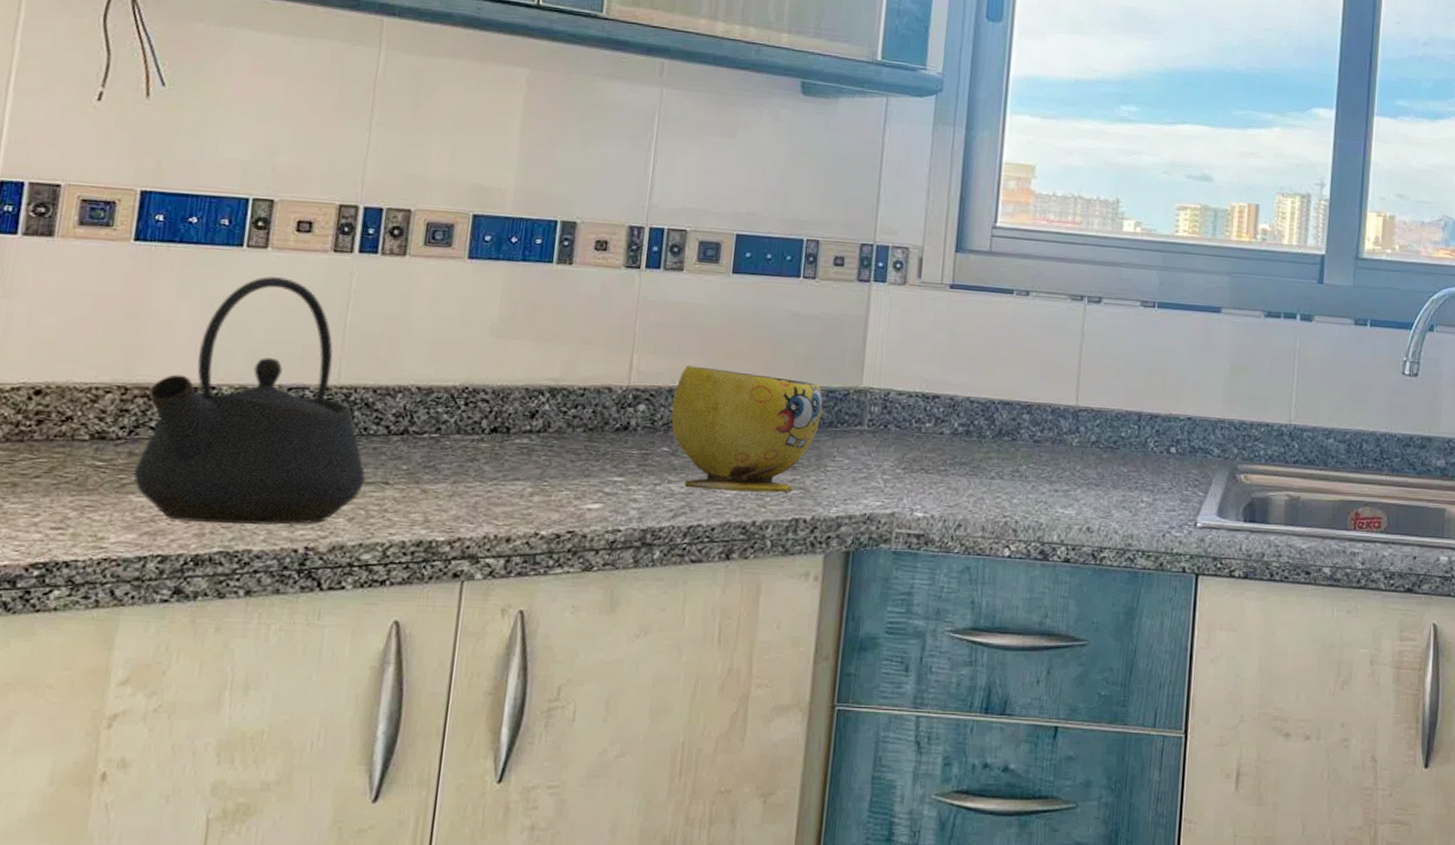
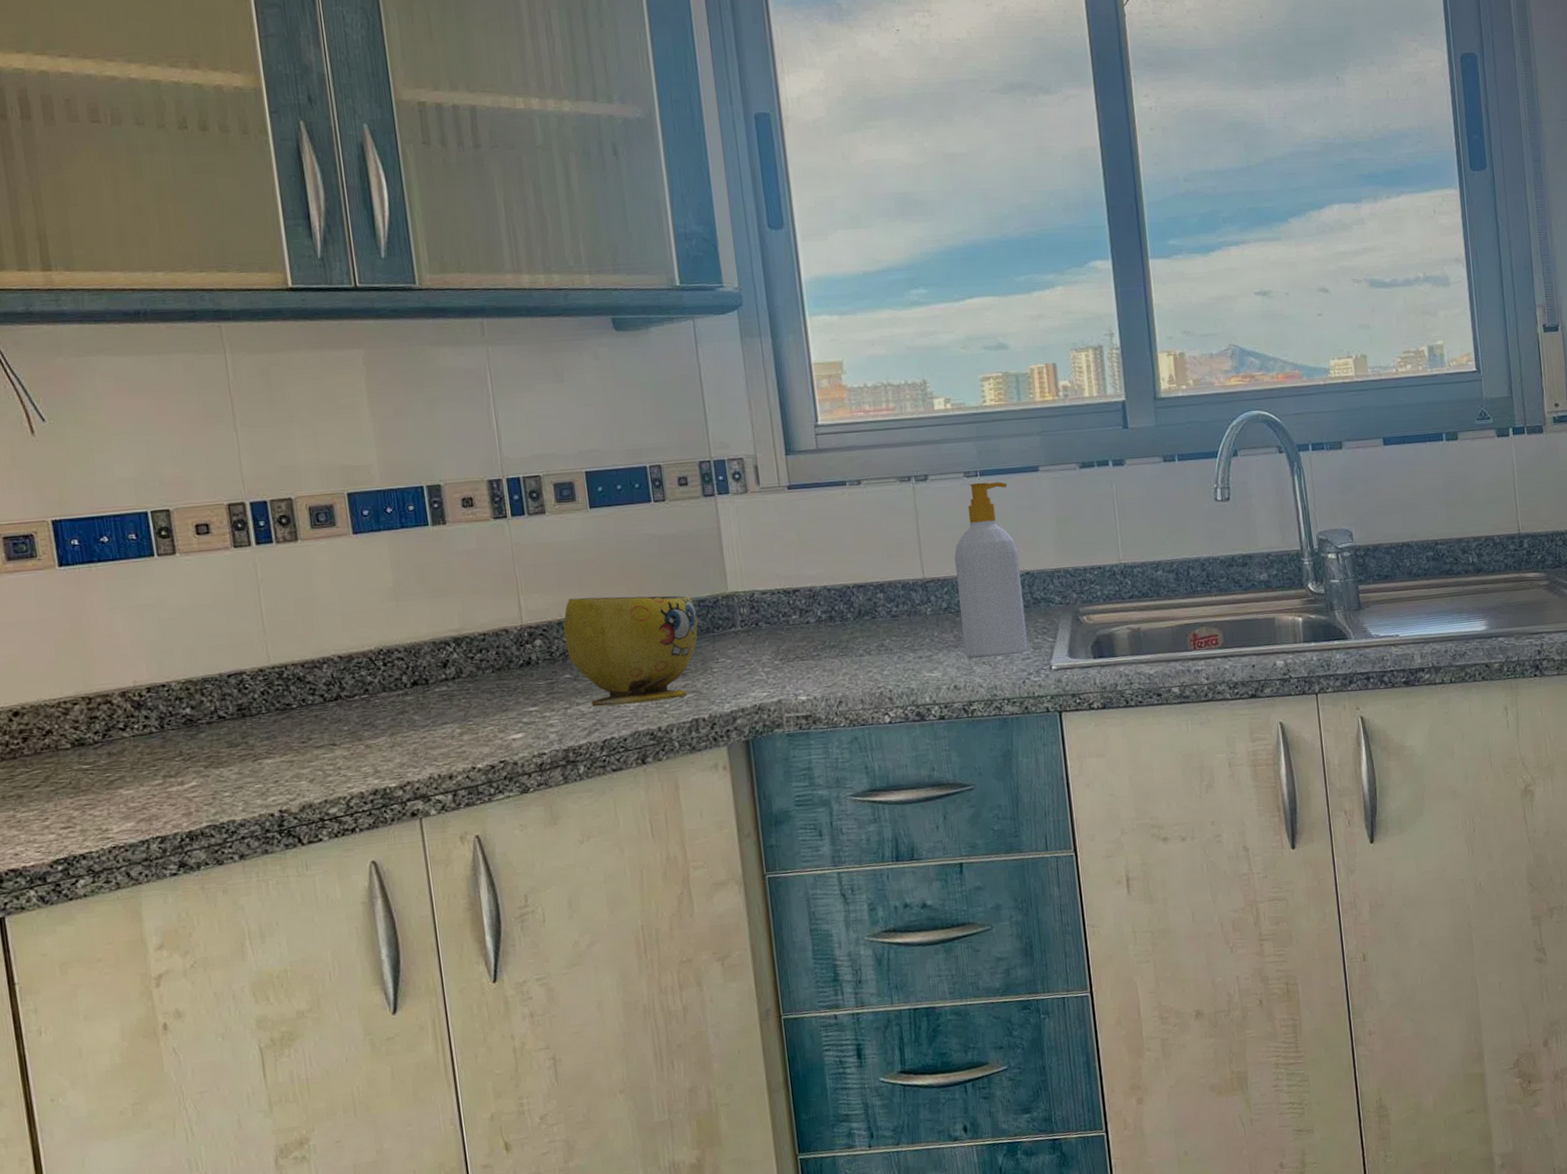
kettle: present [133,276,366,526] -> none [110,578,316,805]
soap bottle: none [1105,314,1185,505] -> present [954,482,1028,659]

